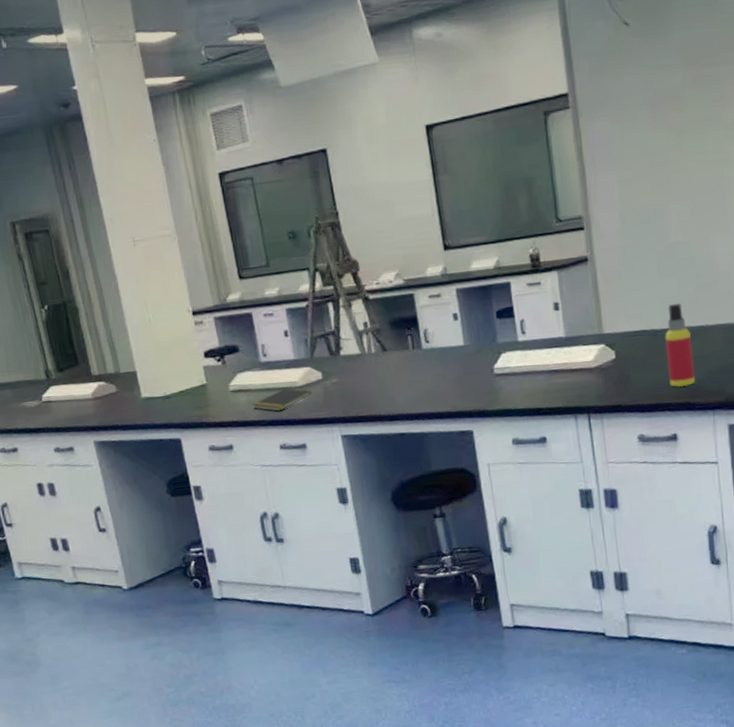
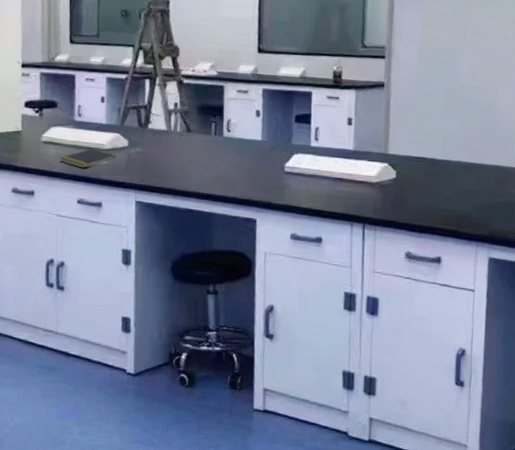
spray bottle: present [665,303,696,388] -> none [441,139,467,216]

